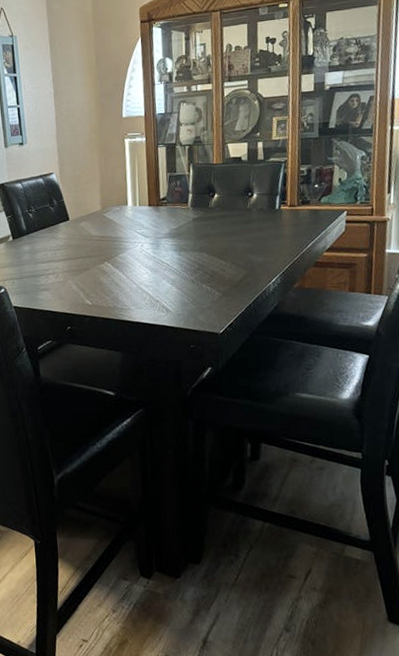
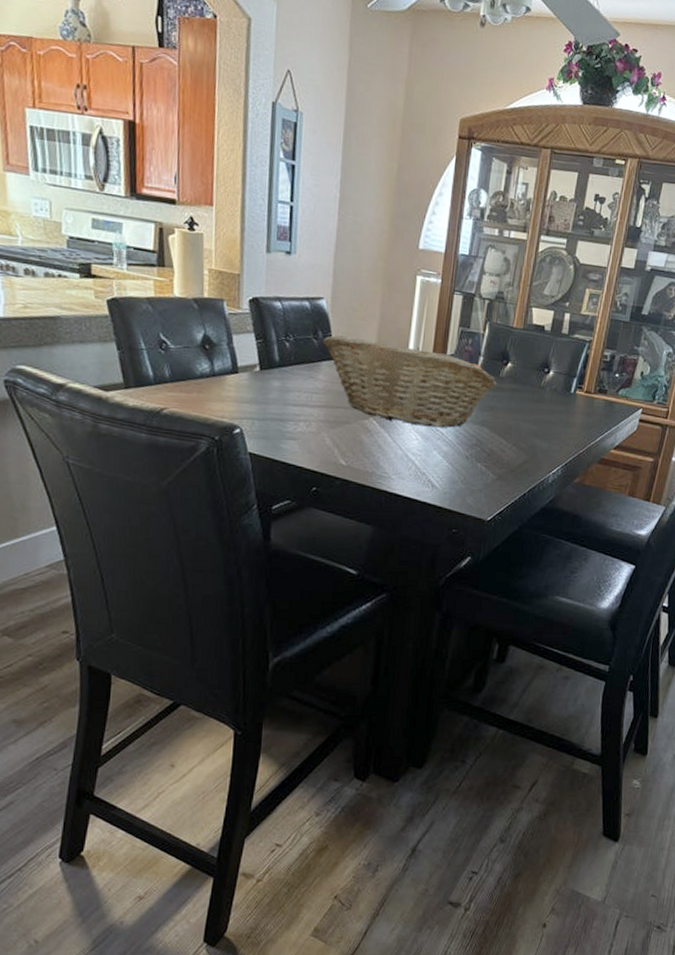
fruit basket: none [58,196,208,262] -> present [323,335,497,428]

